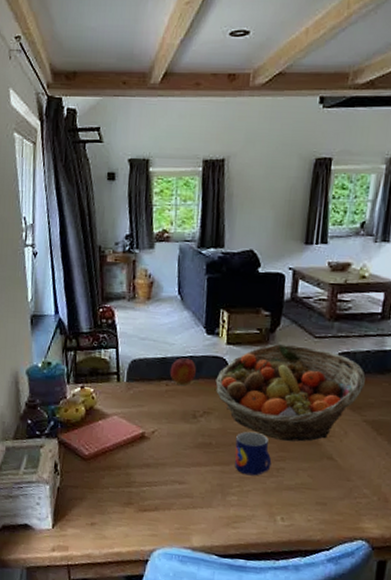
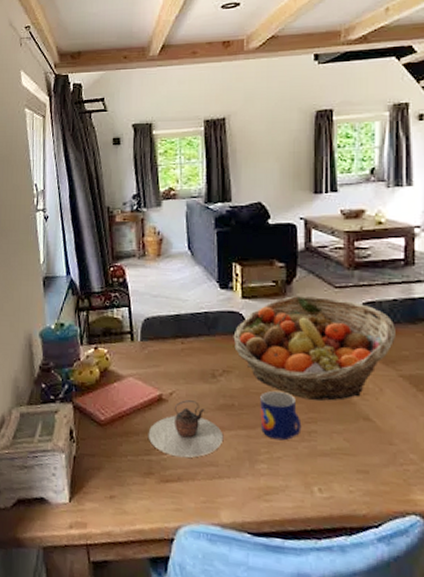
teapot: none [129,438,200,490] -> present [148,400,224,458]
apple: present [170,358,196,385] -> none [184,314,212,343]

